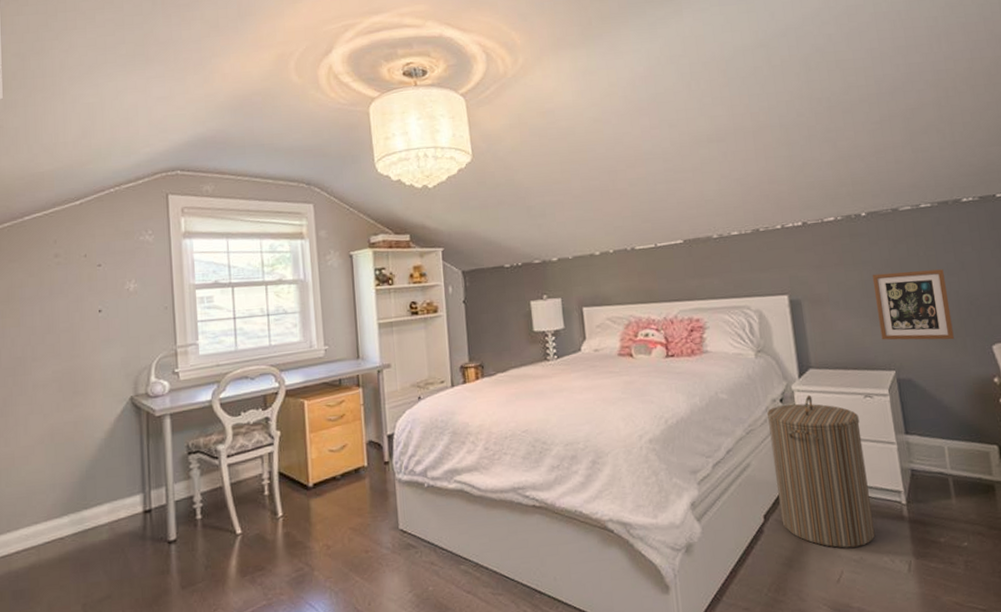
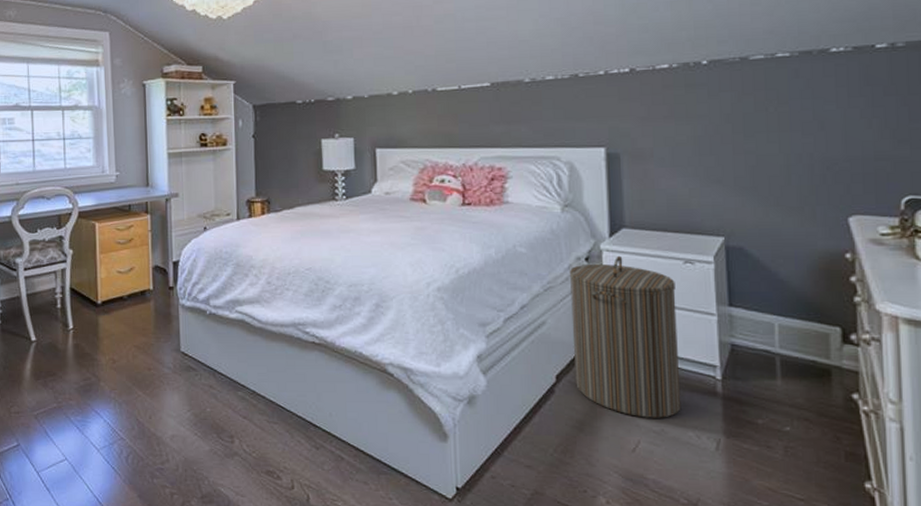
picture frame: present [872,269,954,340] -> none [707,128,801,208]

